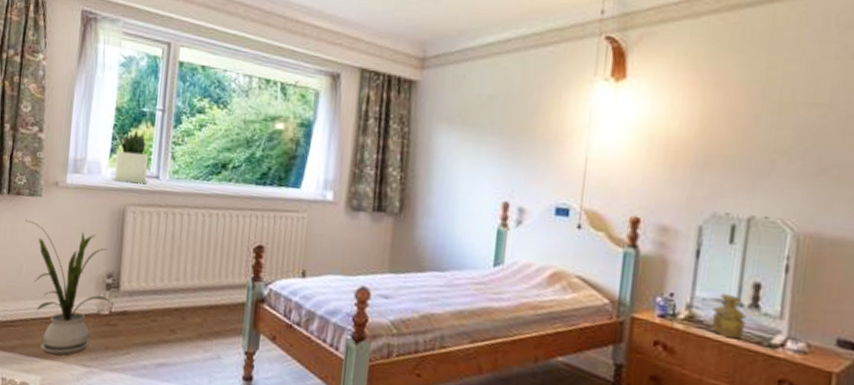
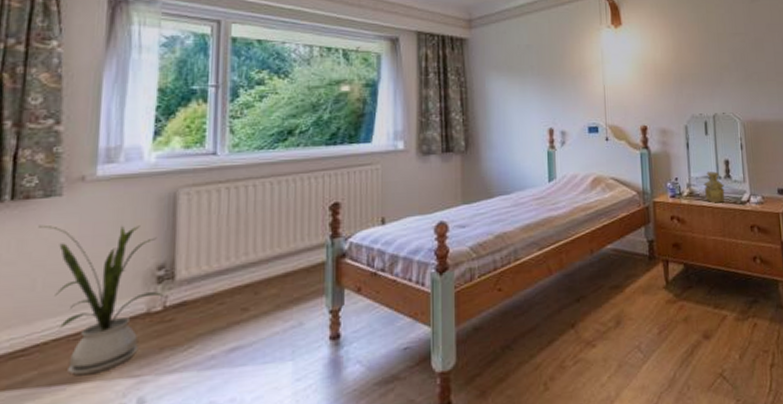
planter: present [111,130,150,185] -> none [156,109,205,166]

